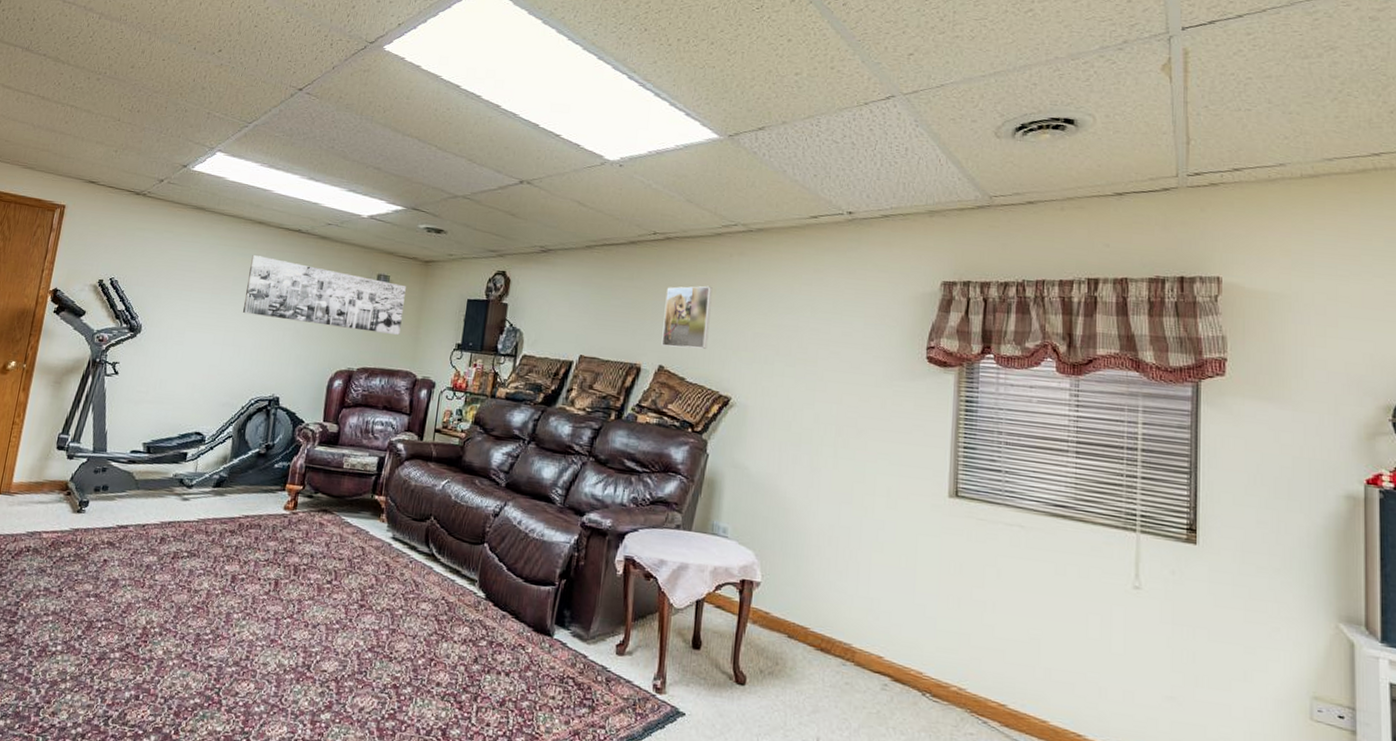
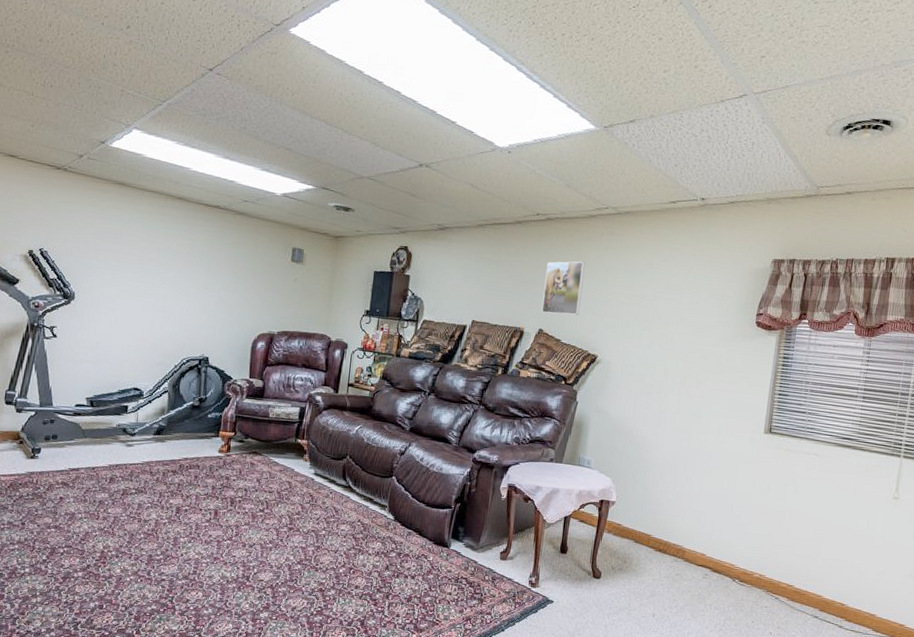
wall art: present [243,255,406,336] -> none [170,229,319,303]

